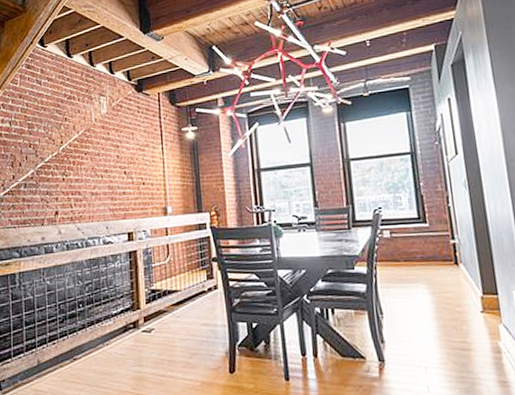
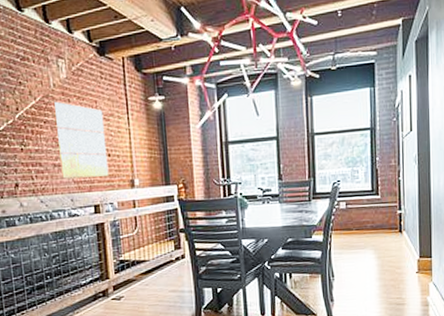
wall art: none [95,134,143,207] -> present [54,101,109,179]

